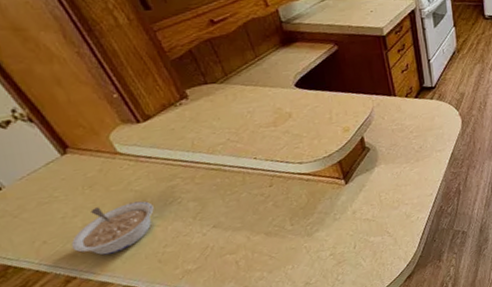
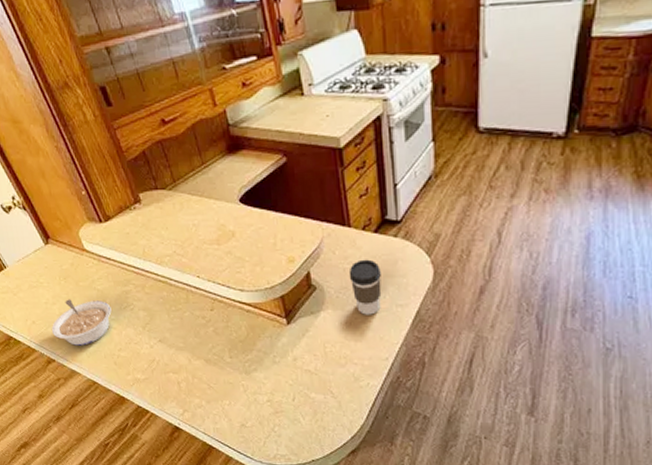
coffee cup: none [396,119,424,164] -> present [348,259,382,315]

